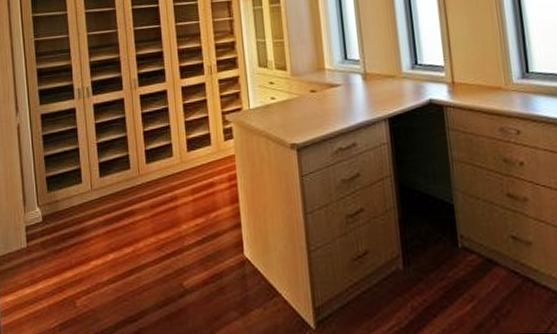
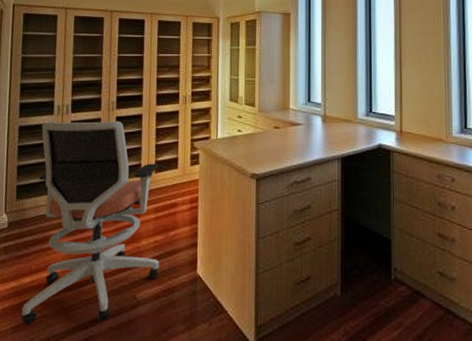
office chair: none [63,100,204,322] -> present [20,121,160,326]

